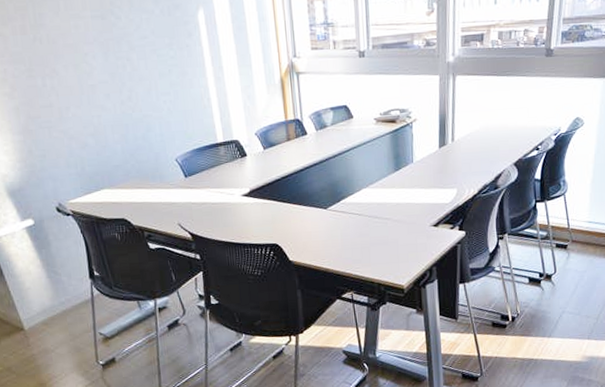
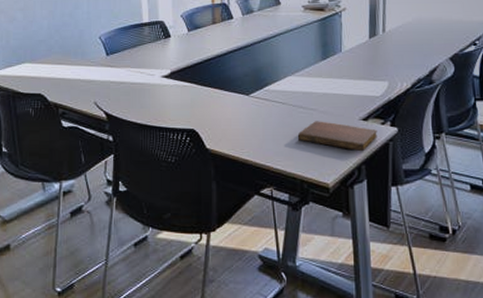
notebook: none [373,229,447,255] -> present [297,121,377,152]

